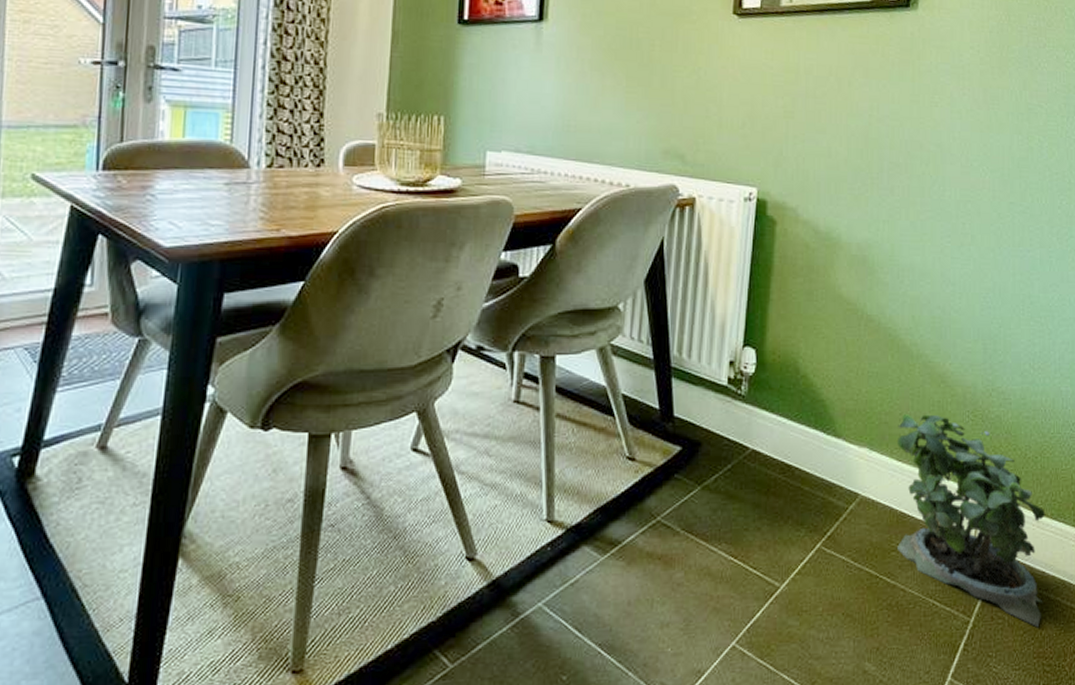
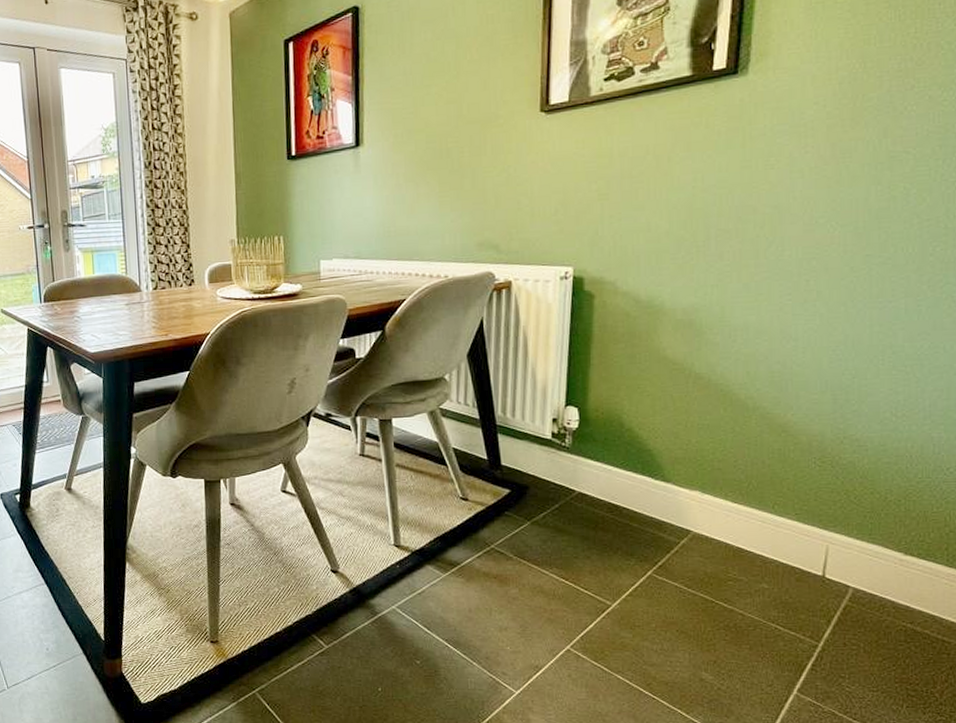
potted plant: present [897,413,1045,628] -> none [732,460,910,656]

